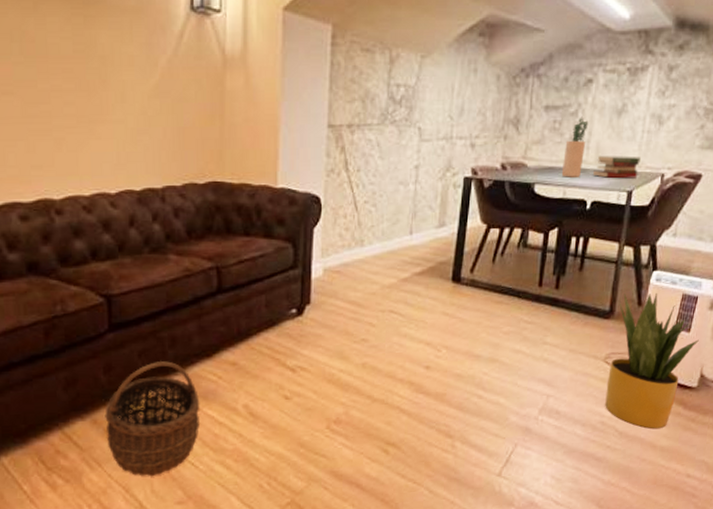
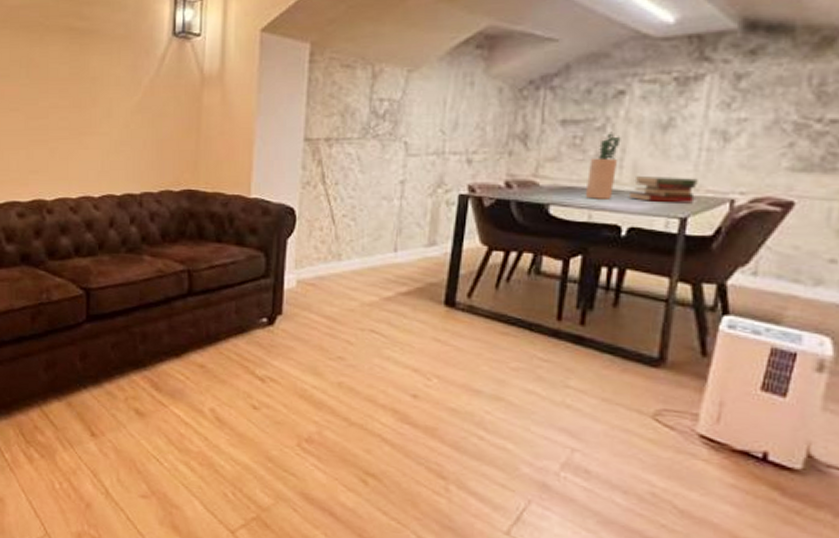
wicker basket: present [105,360,200,477] -> none [79,354,167,466]
planter: present [605,293,699,429] -> none [656,339,802,516]

